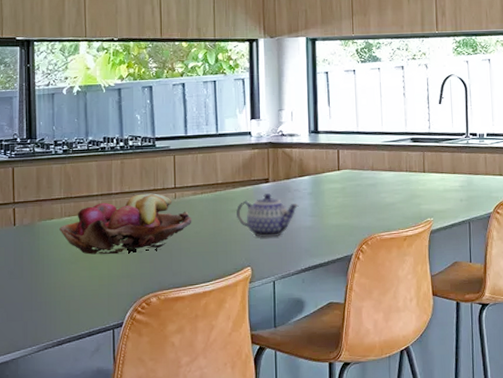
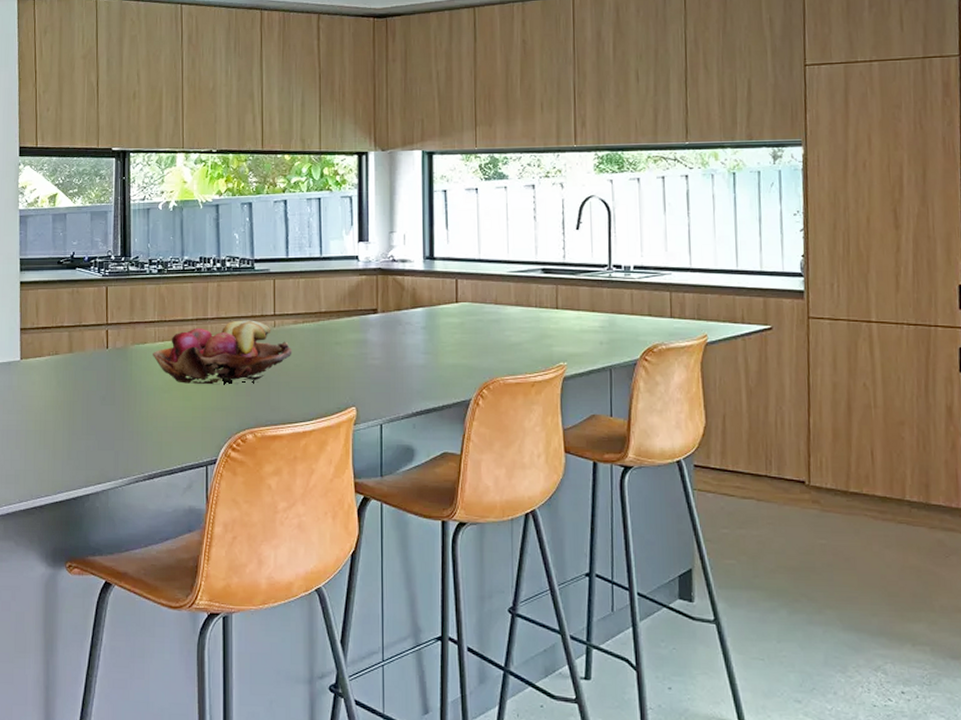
teapot: present [235,193,299,238] -> none [340,326,410,376]

